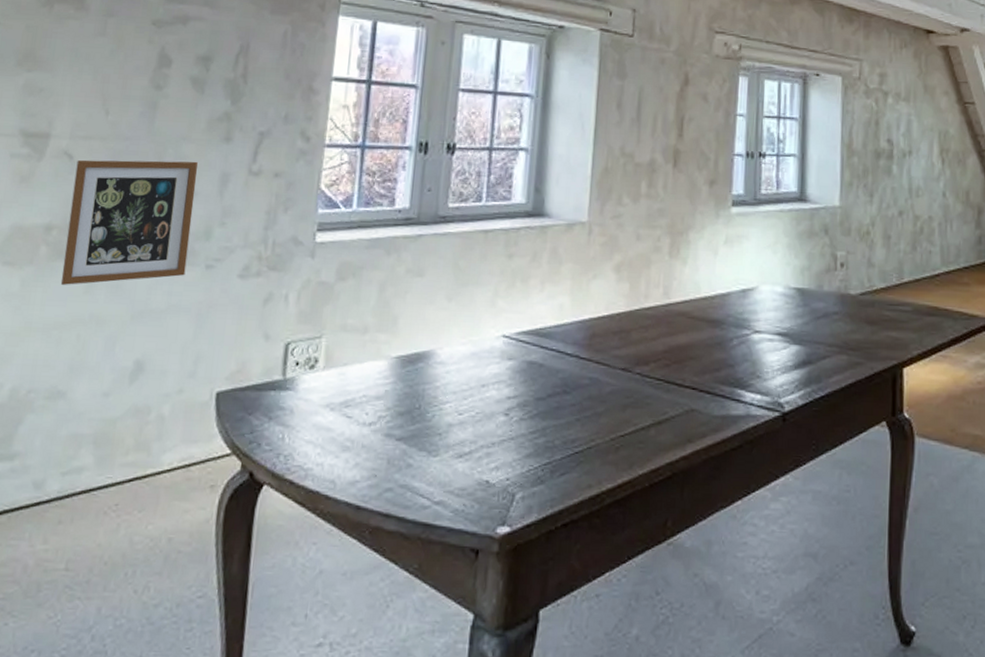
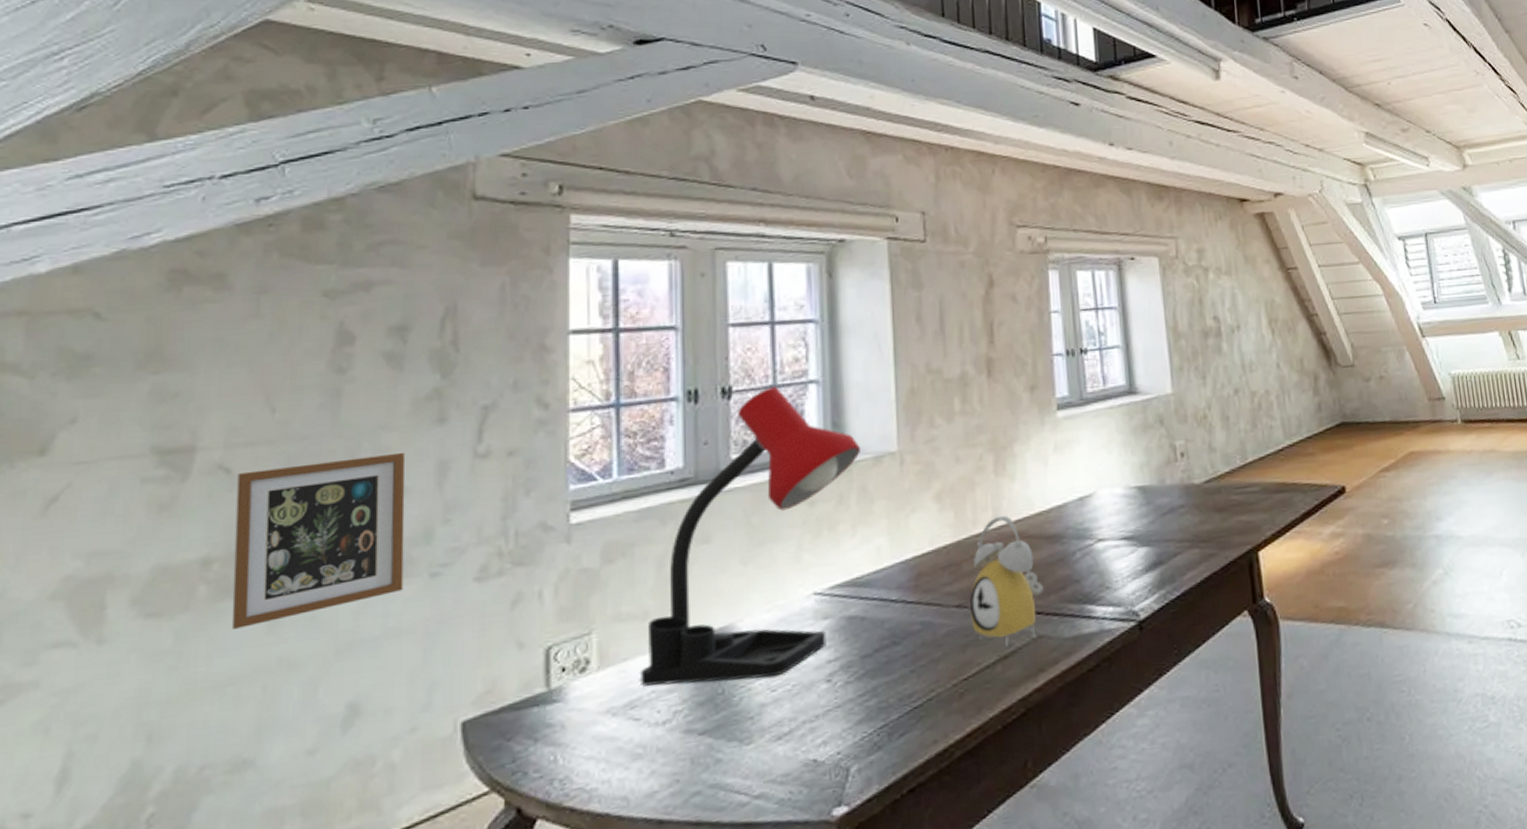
desk lamp: none [355,148,556,402] -> present [639,385,860,686]
alarm clock: none [633,294,700,413] -> present [970,515,1044,647]

